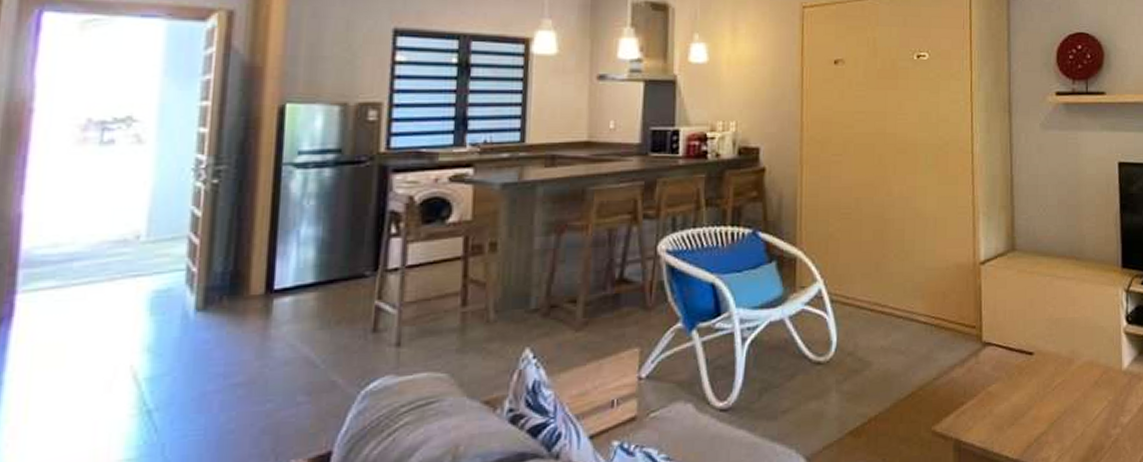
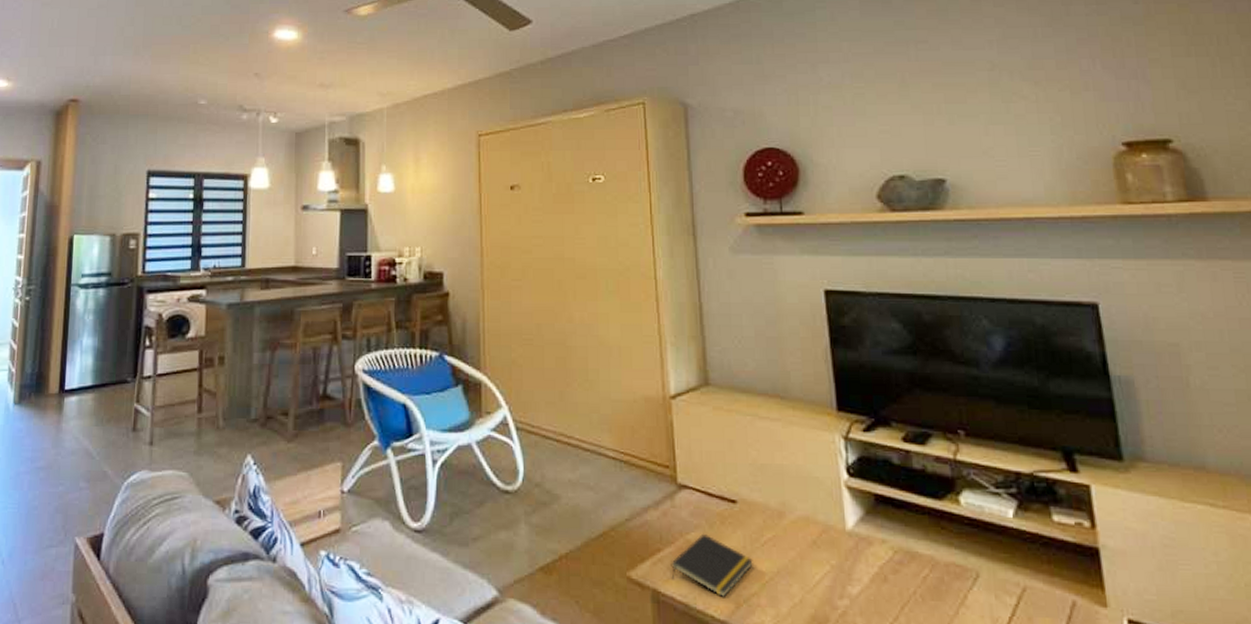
notepad: none [972,384,1044,439] -> present [671,533,753,597]

